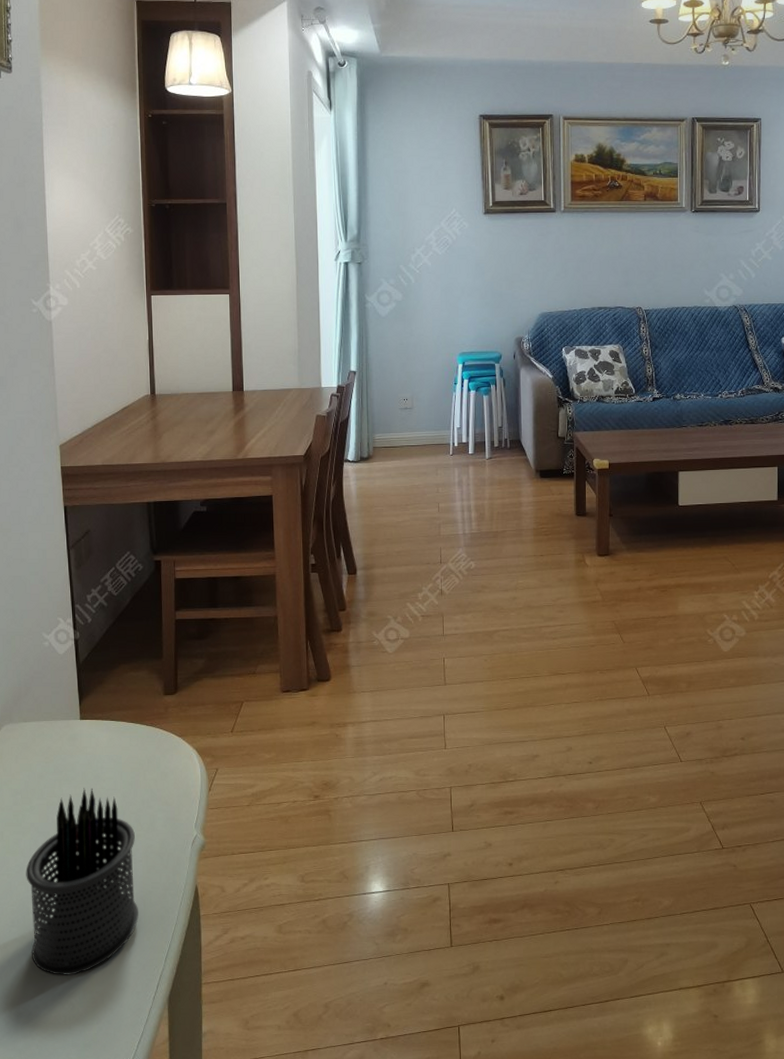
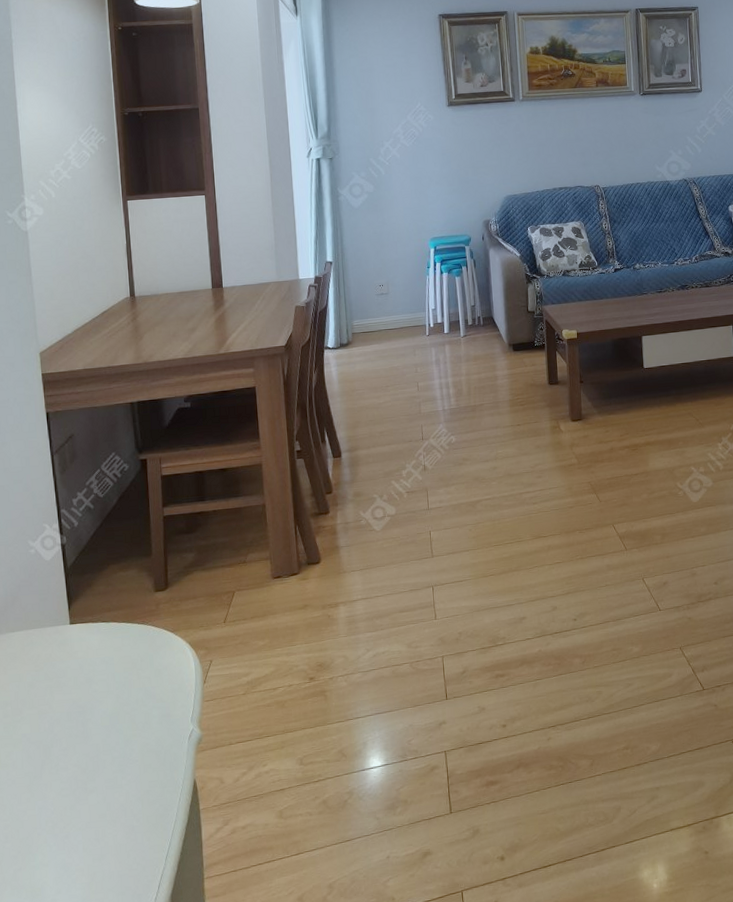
pen holder: present [26,788,139,975] -> none [18,692,137,887]

